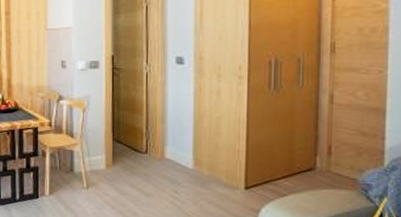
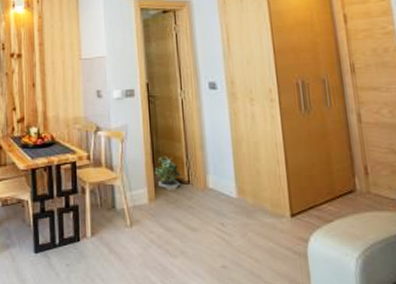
potted plant: none [114,126,140,160] -> present [155,156,182,192]

